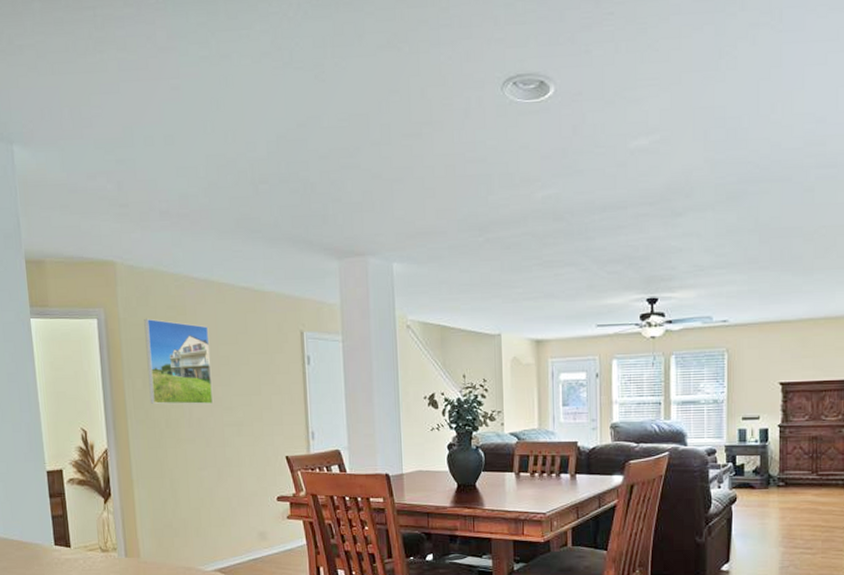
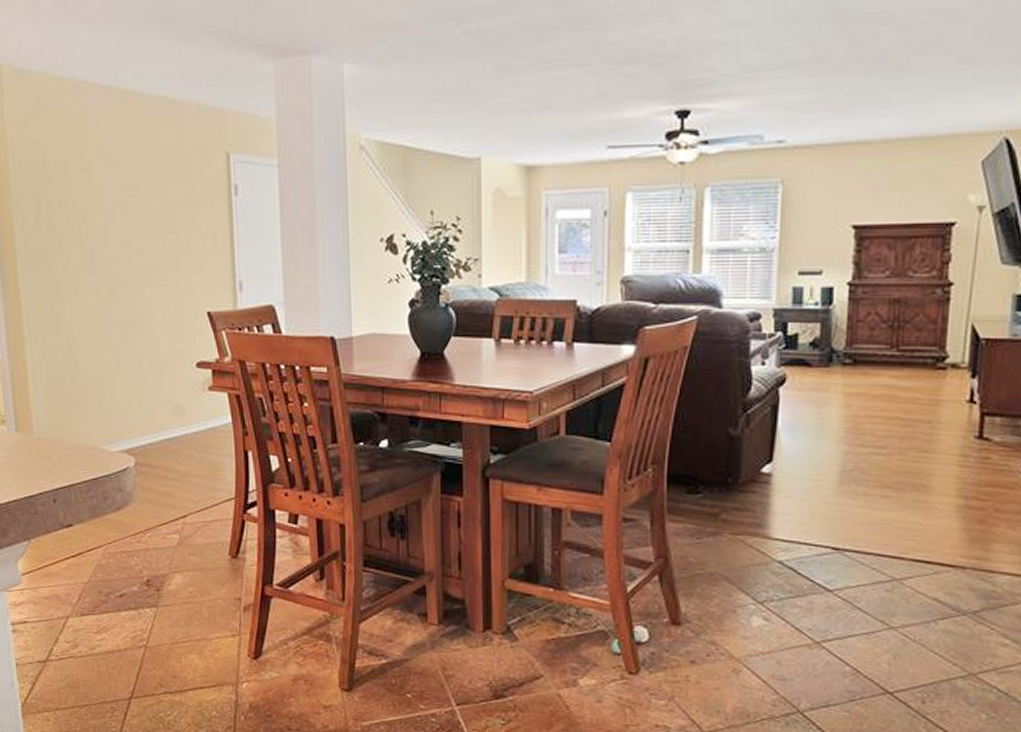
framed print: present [144,318,214,405] -> none [35,135,120,246]

